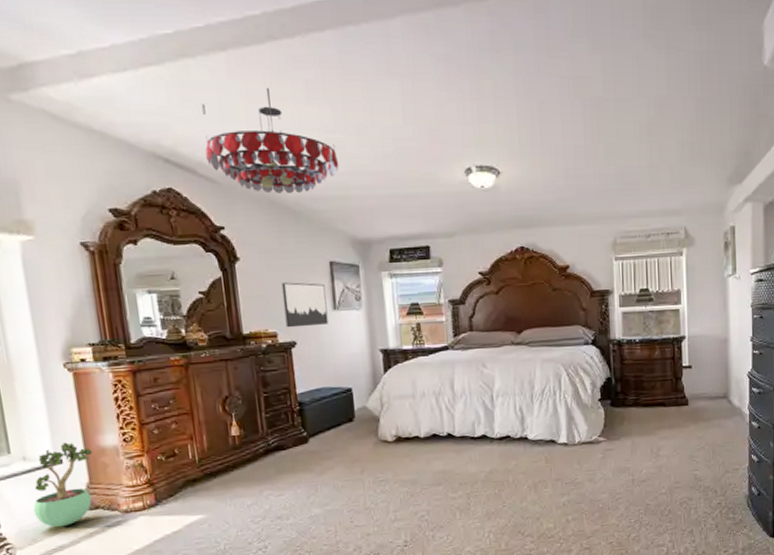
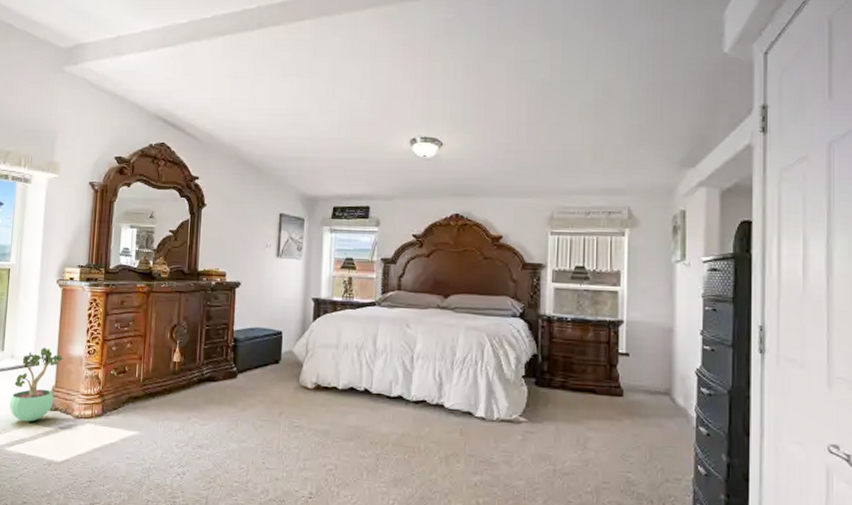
chandelier: present [201,87,339,194] -> none [195,65,300,153]
wall art: present [281,282,329,328] -> none [234,228,272,270]

